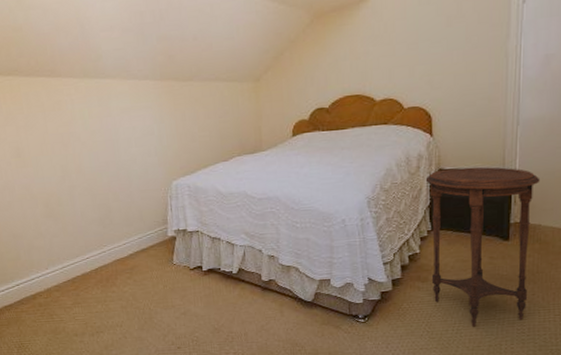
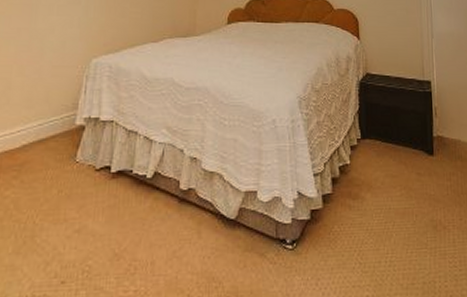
side table: present [425,167,541,327] -> none [354,74,456,258]

